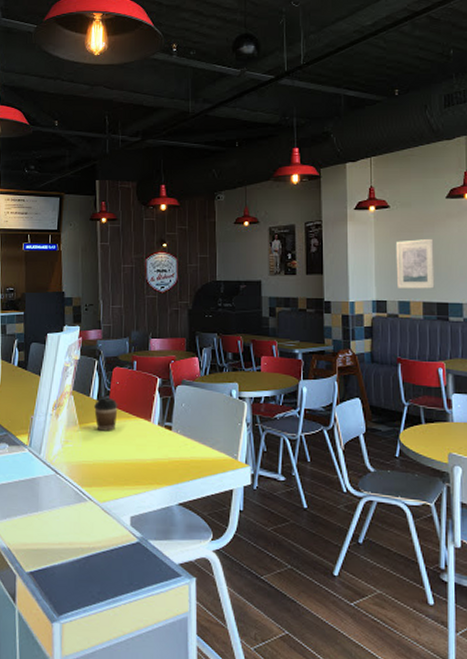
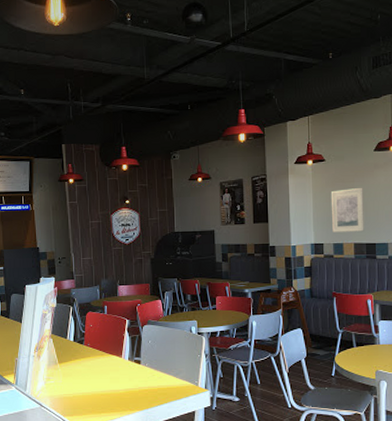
coffee cup: present [94,398,118,431] -> none [71,339,93,368]

